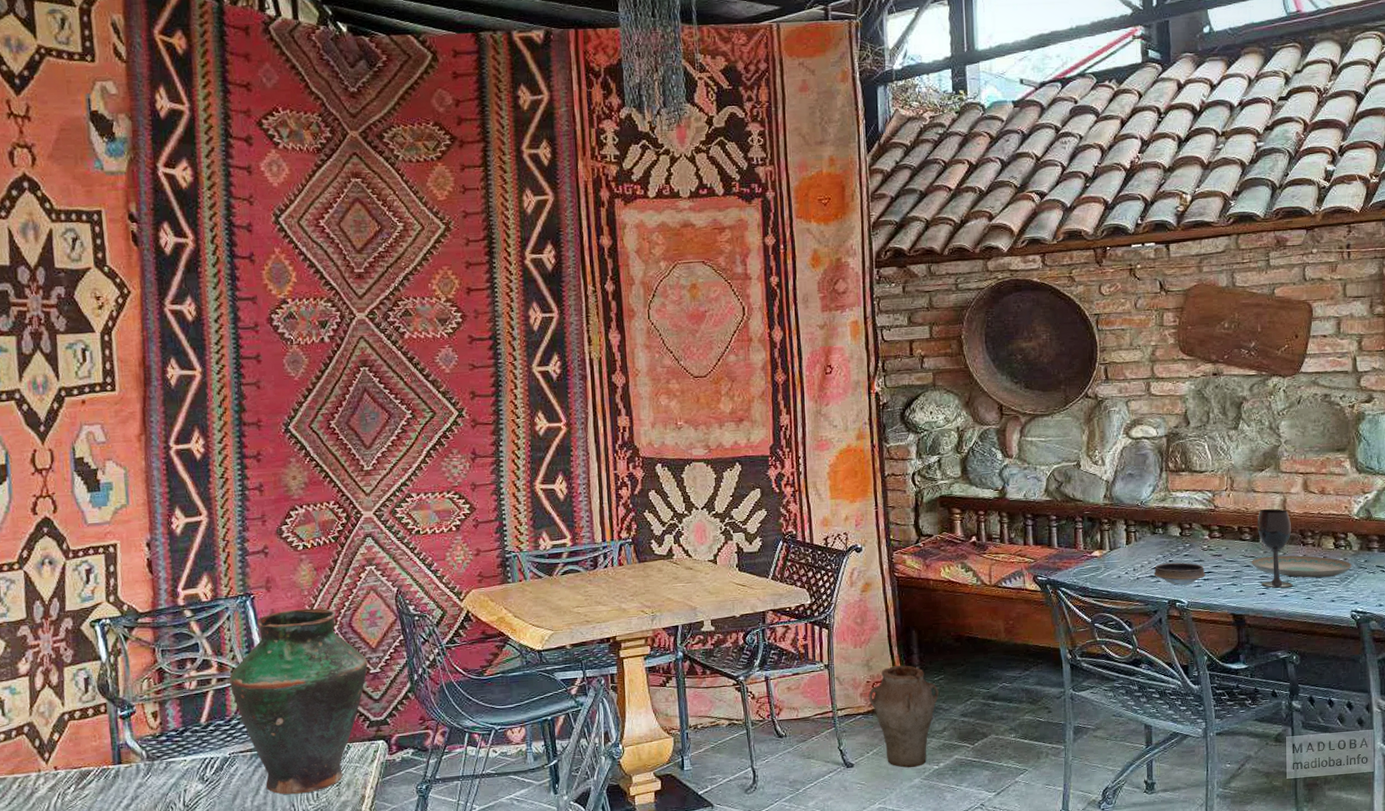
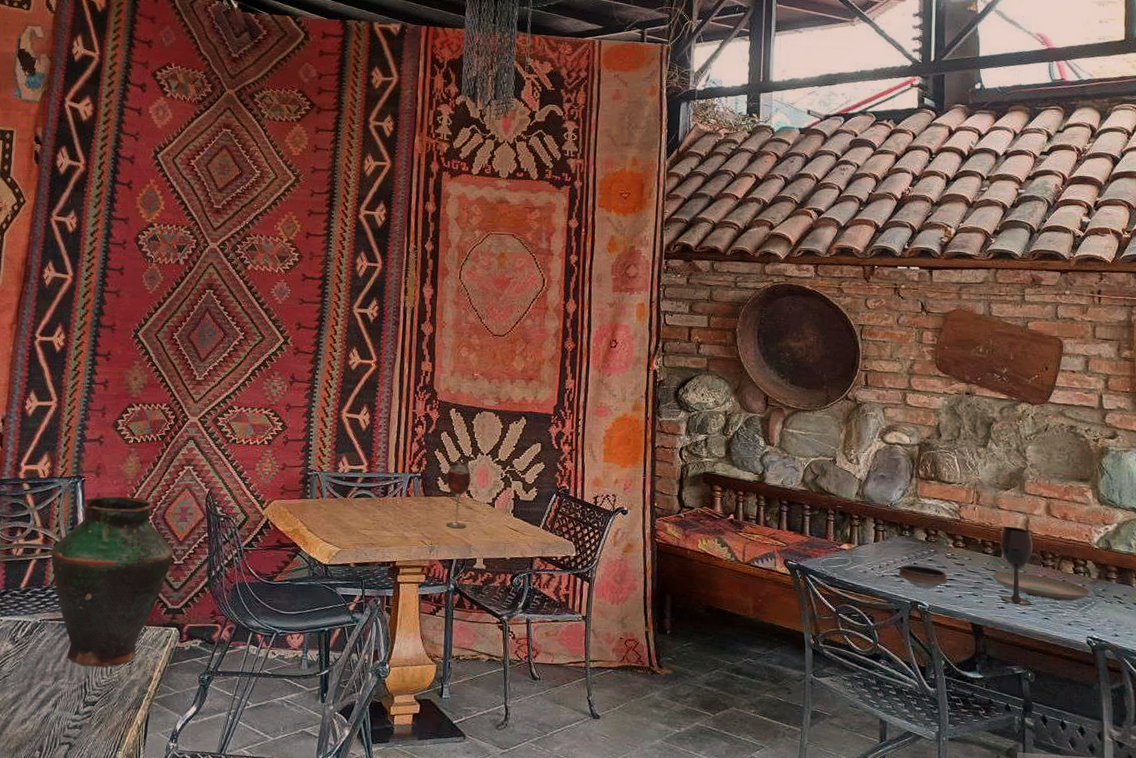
wineglass: none [660,520,688,593] -> present [446,461,471,529]
amphora: present [868,665,939,768] -> none [620,626,686,728]

